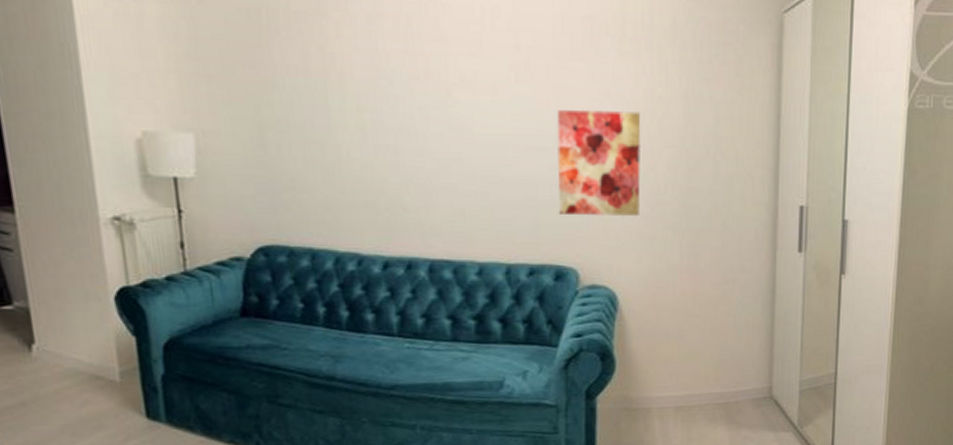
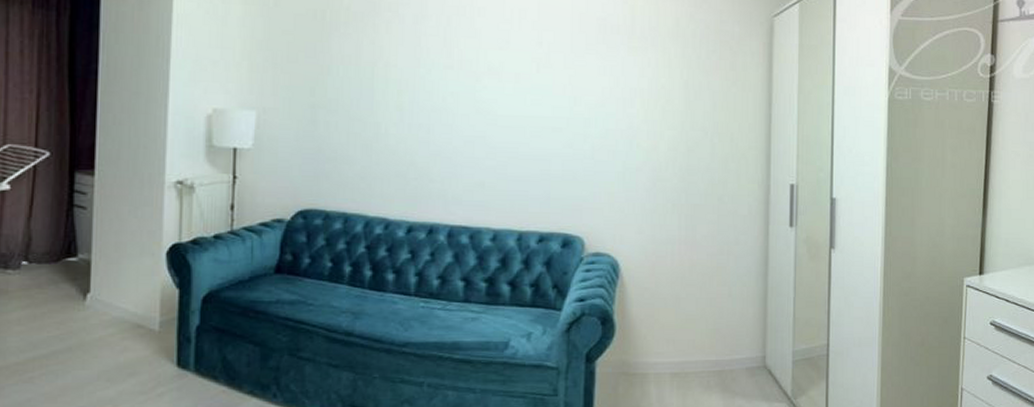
wall art: present [557,109,641,217] -> none [568,95,646,191]

